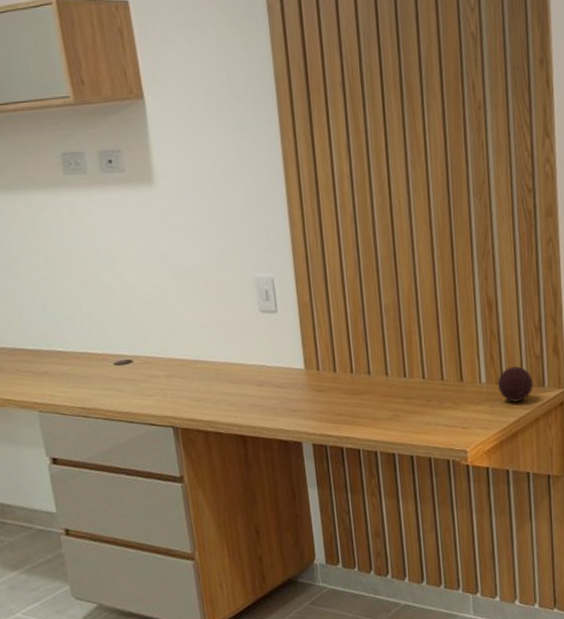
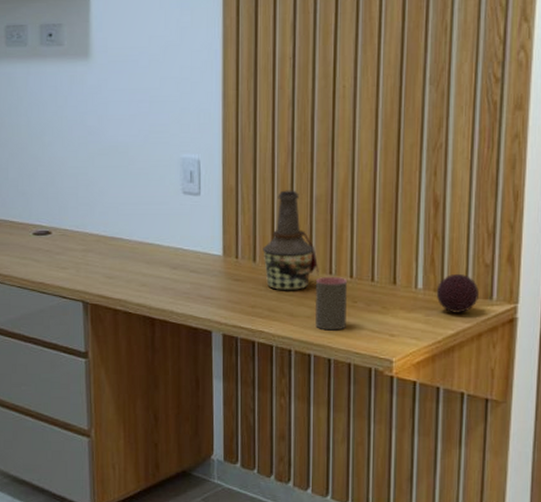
bottle: none [341,301,395,397] -> present [263,190,319,291]
cup: none [393,379,424,430] -> present [315,276,347,331]

